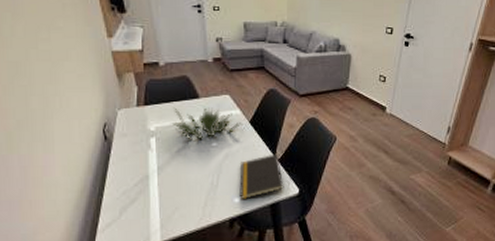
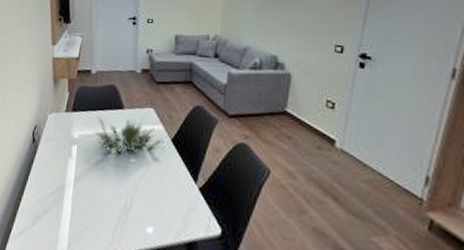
notepad: present [239,153,284,200] -> none [152,180,204,231]

